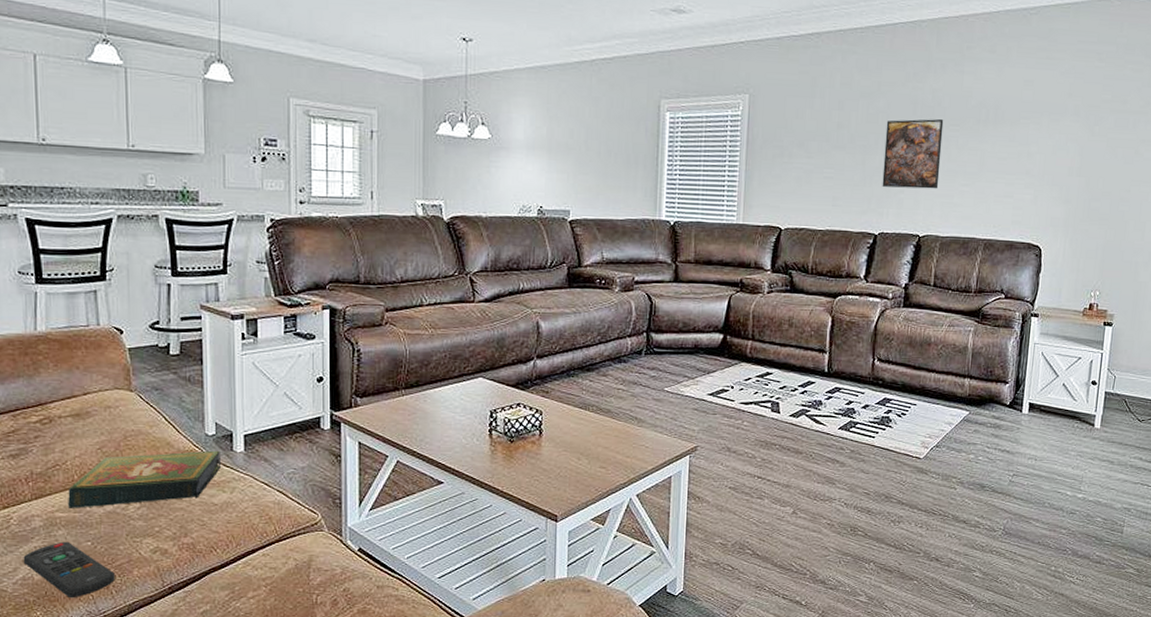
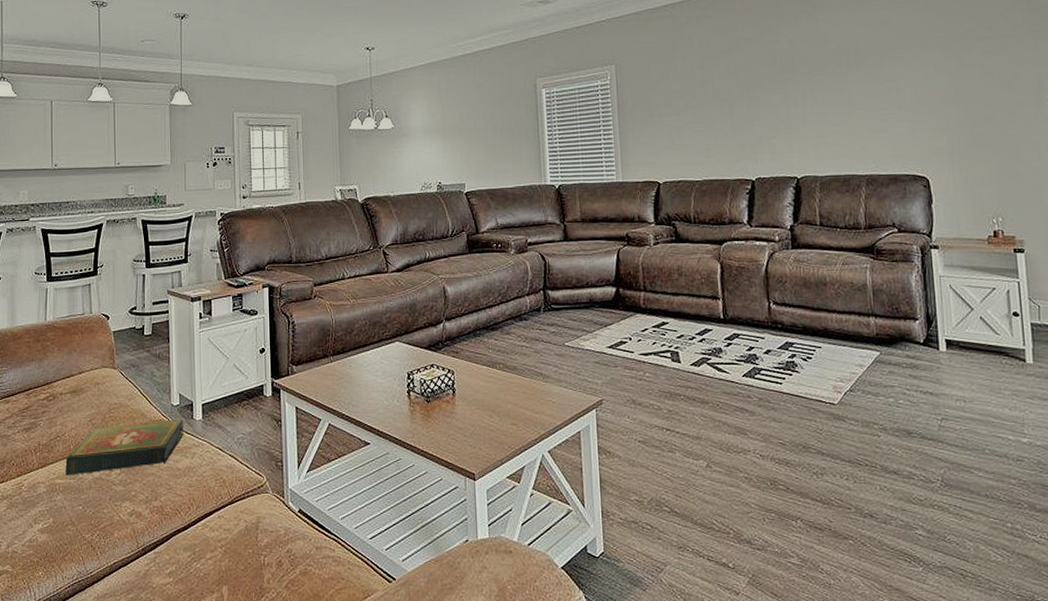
remote control: present [23,541,115,598] -> none [30,506,100,559]
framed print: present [882,119,944,189] -> none [748,66,810,134]

